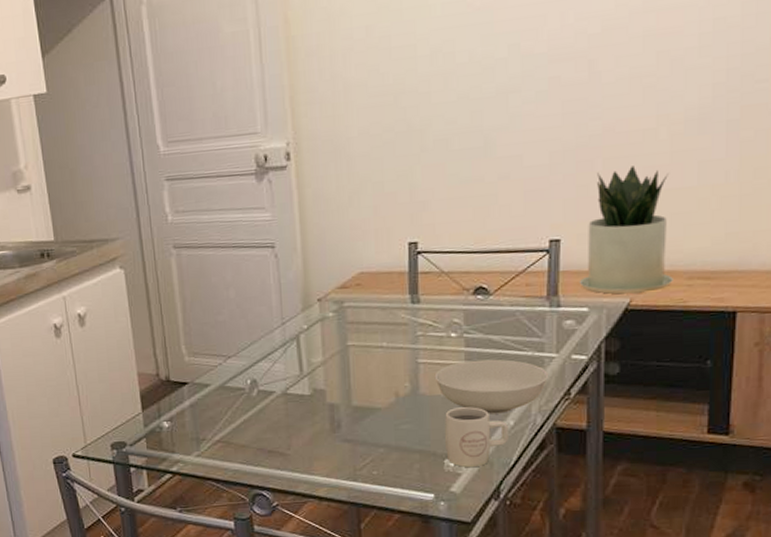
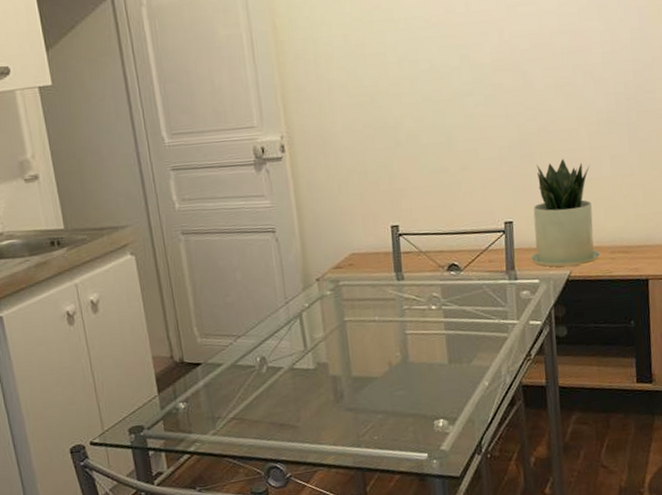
bowl: present [434,359,548,414] -> none [420,327,512,377]
mug: present [445,407,508,468] -> none [431,371,485,427]

